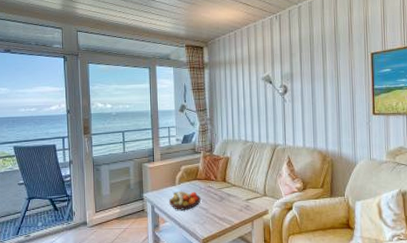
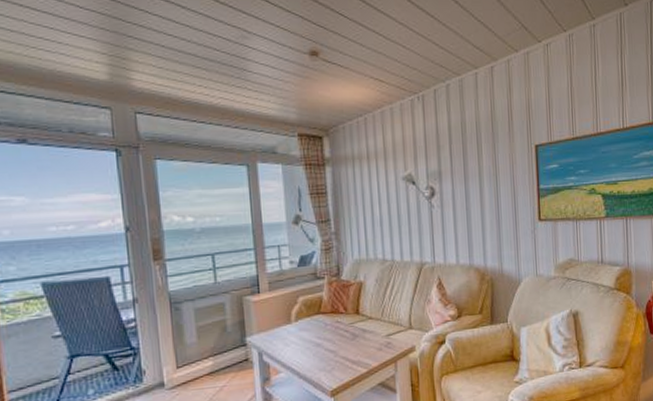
fruit bowl: present [168,190,201,210] -> none [282,329,327,356]

